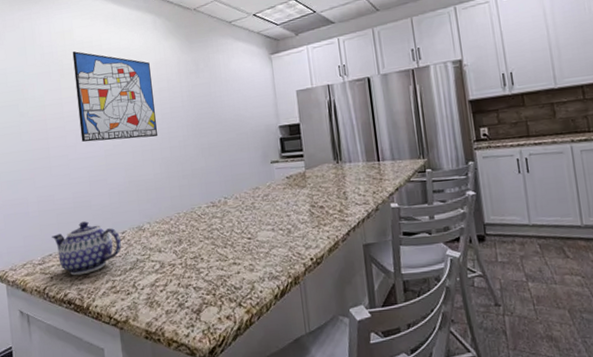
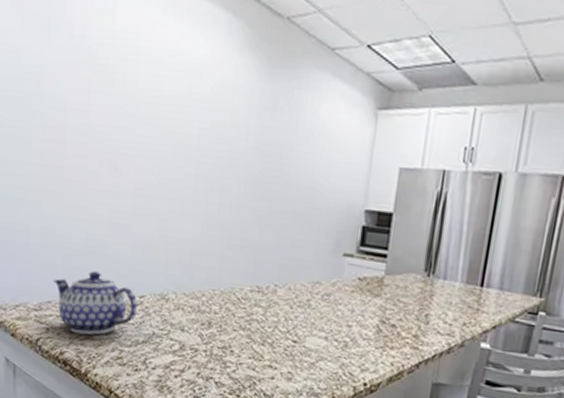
wall art: present [72,51,158,142] -> none [107,42,212,187]

